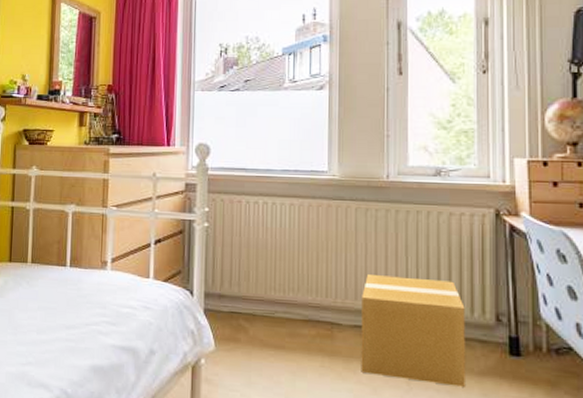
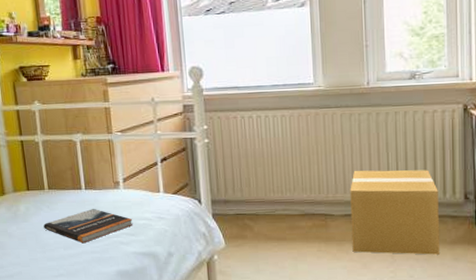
book: none [20,288,116,329] -> present [44,208,134,244]

